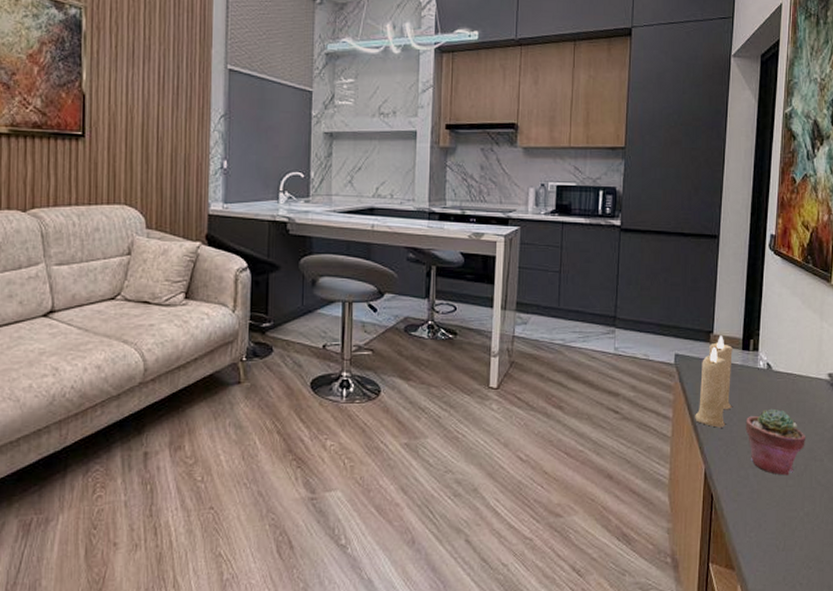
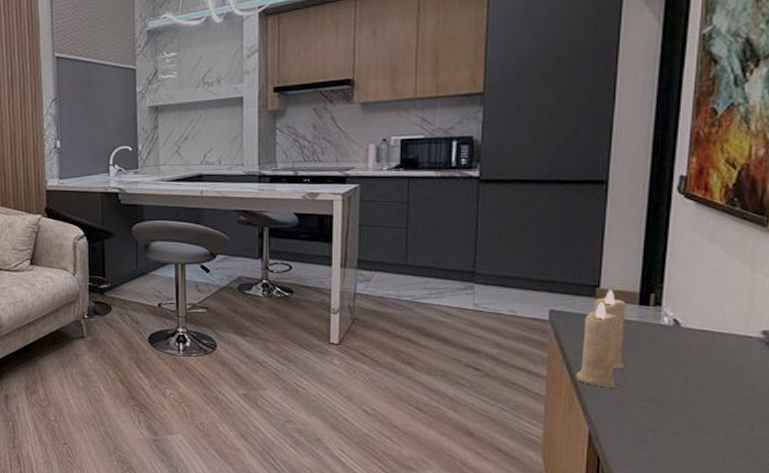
potted succulent: present [745,408,807,476] -> none [643,369,729,442]

